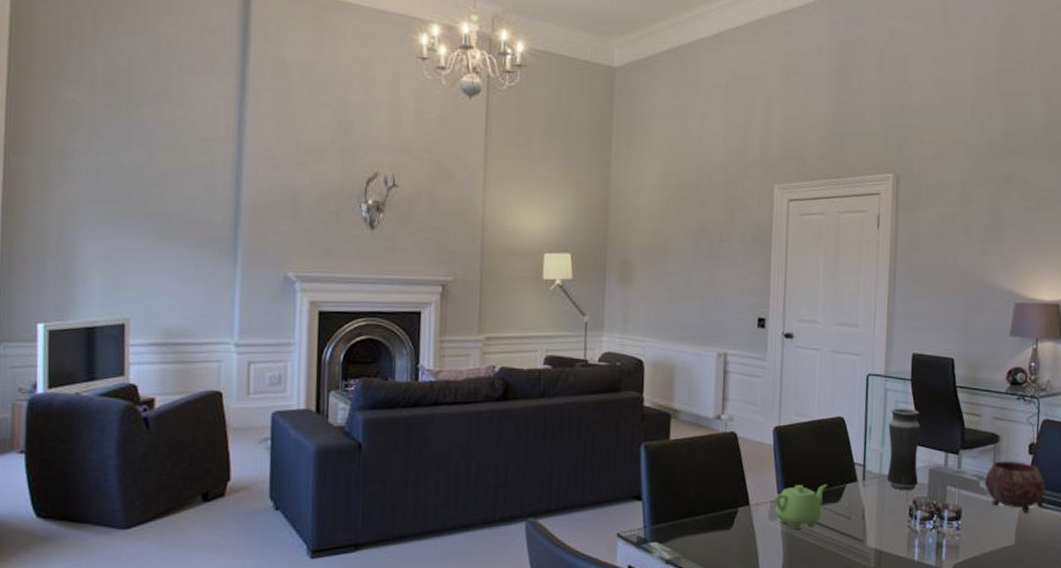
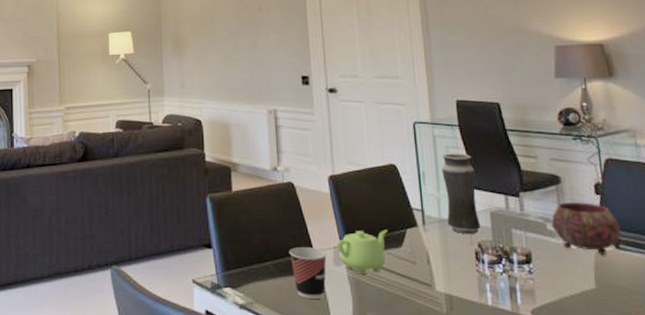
cup: none [724,501,763,554] -> present [289,247,327,299]

